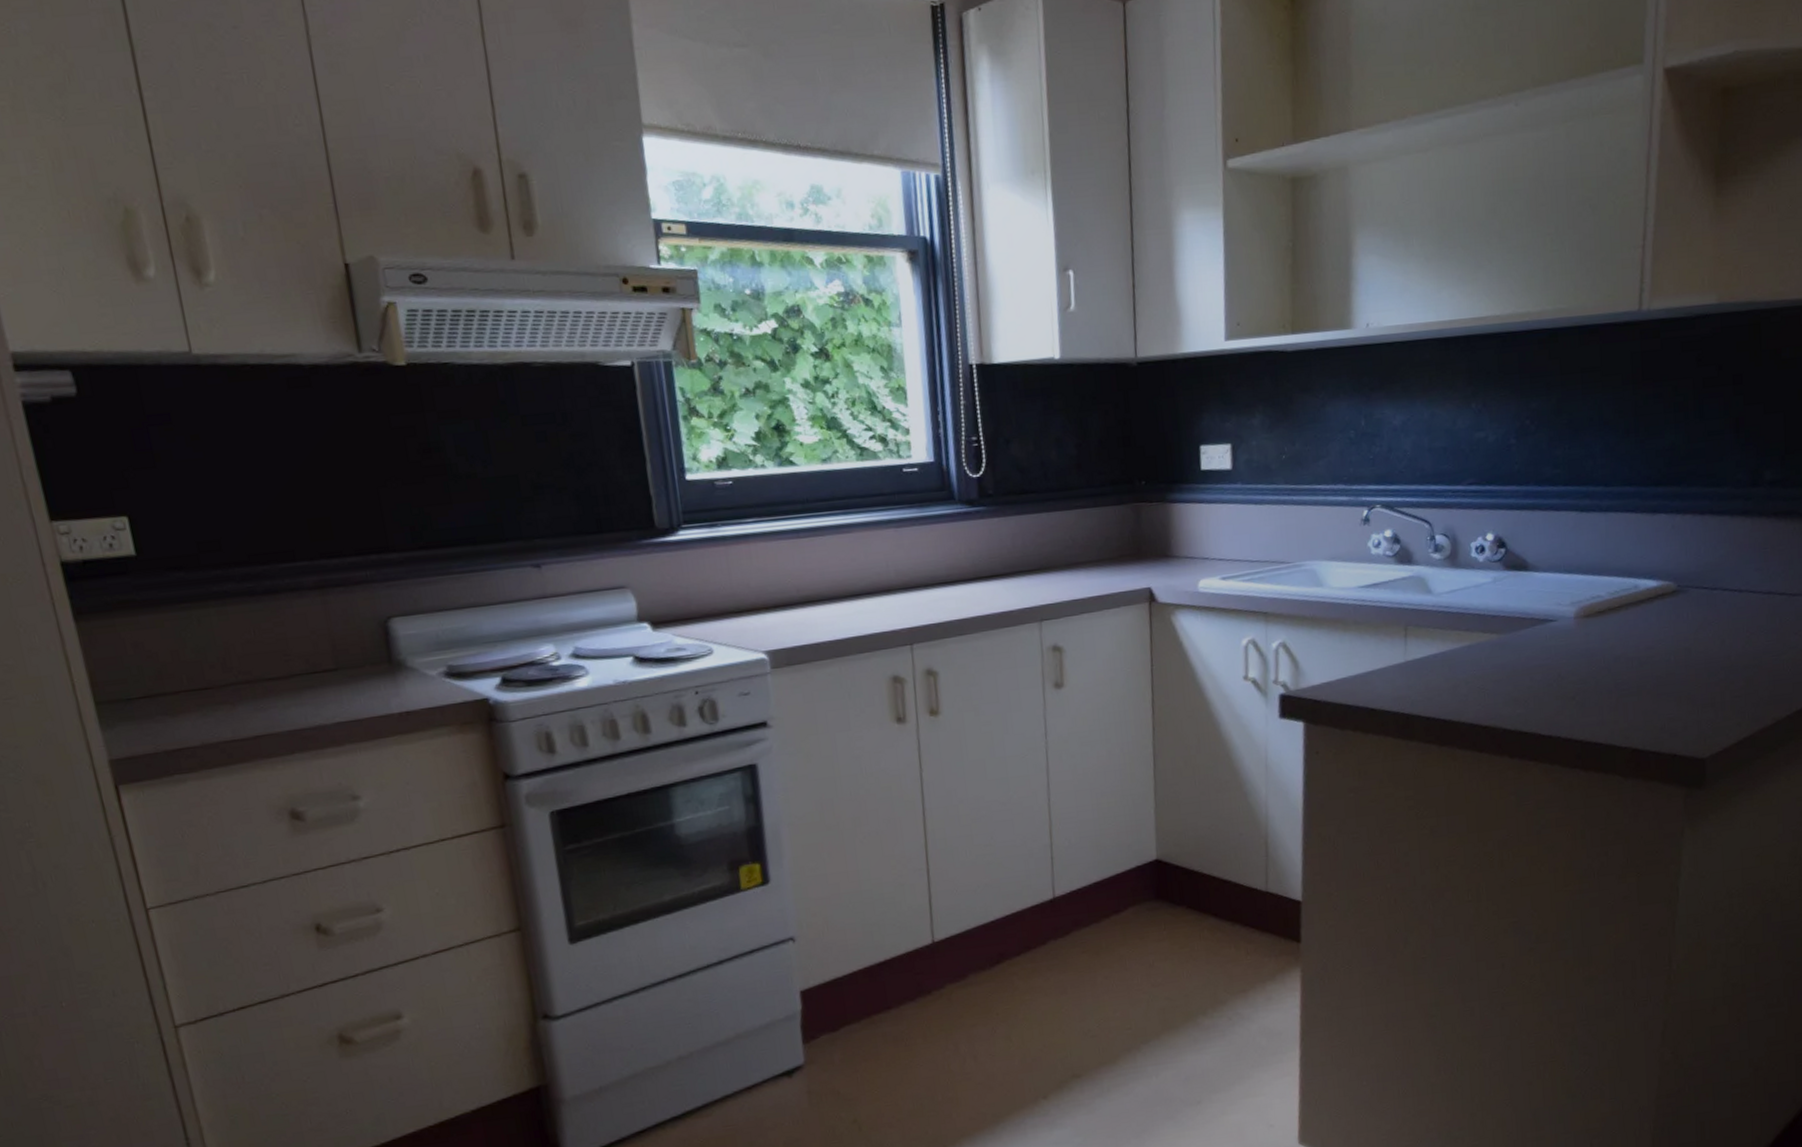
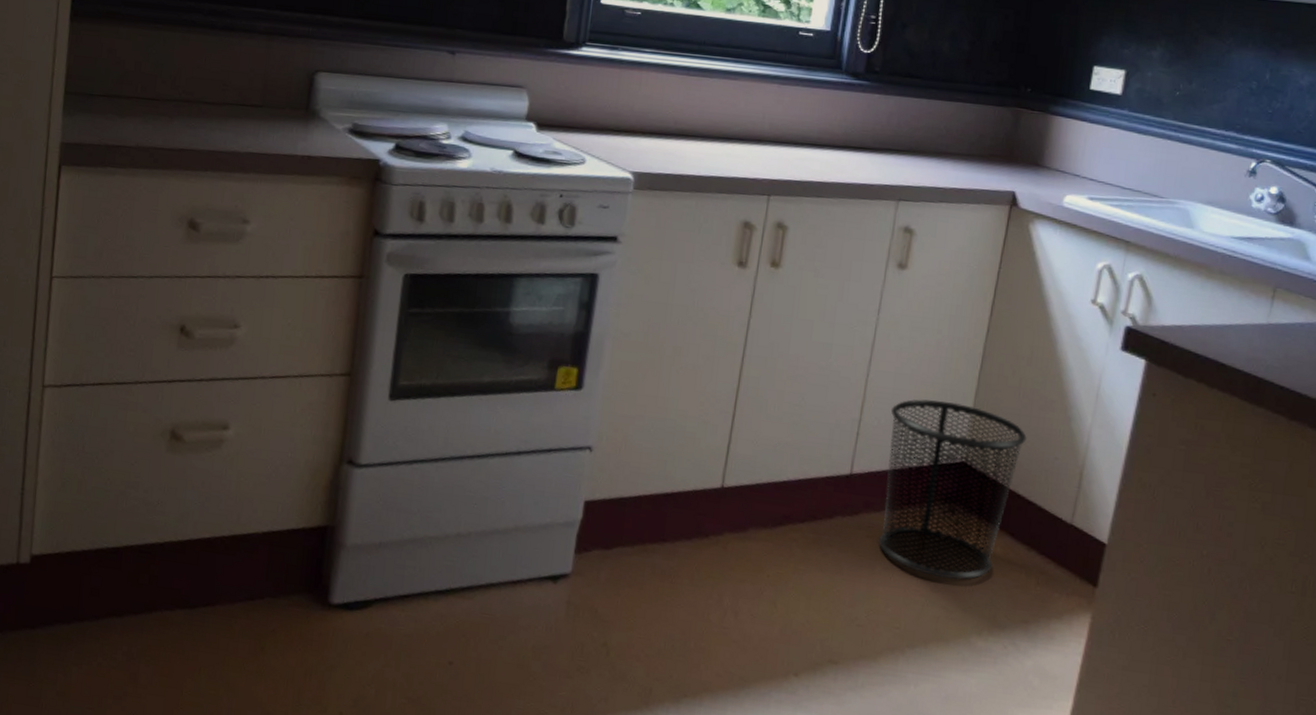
waste bin: none [1078,805,1211,973] -> present [879,399,1027,580]

